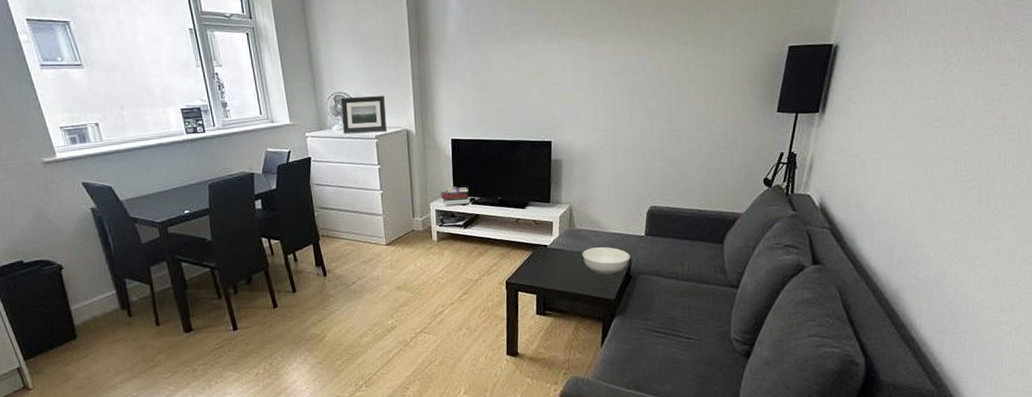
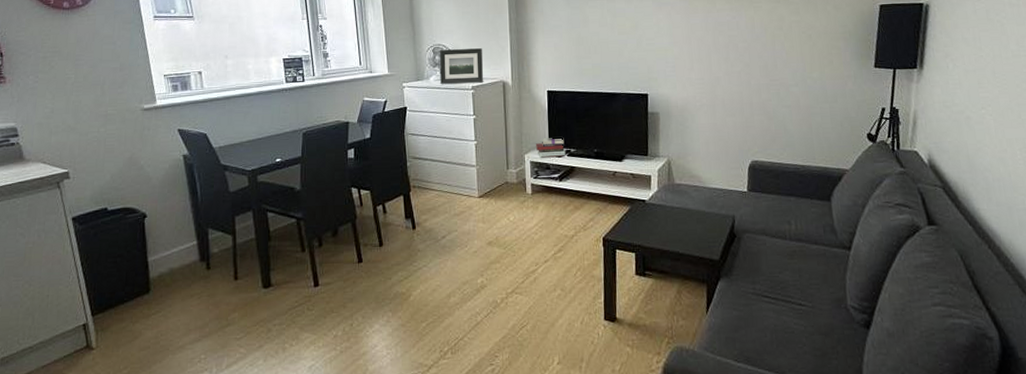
bowl: present [582,247,630,276] -> none [682,203,733,234]

